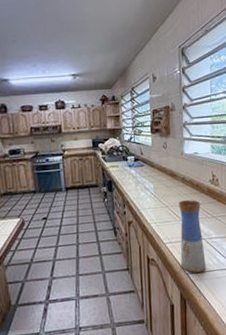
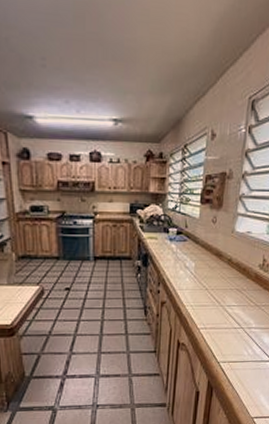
vase: present [178,200,206,273] -> none [212,285,245,363]

